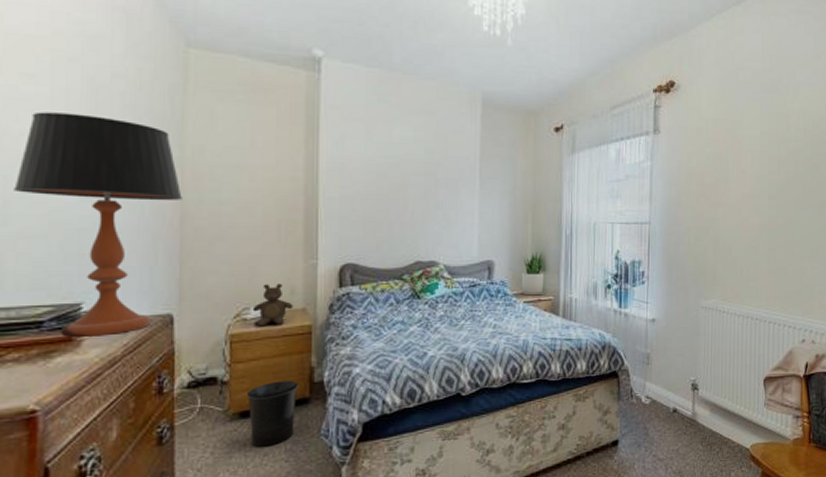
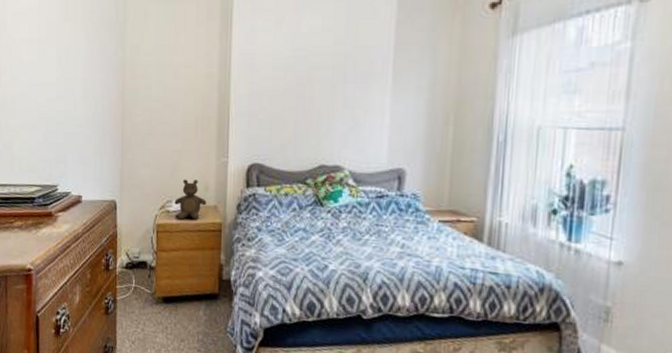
table lamp: present [14,112,182,339] -> none [18,22,123,215]
waste bin: present [246,380,299,447] -> none [168,273,210,334]
planter: present [521,252,544,296] -> none [437,161,467,215]

